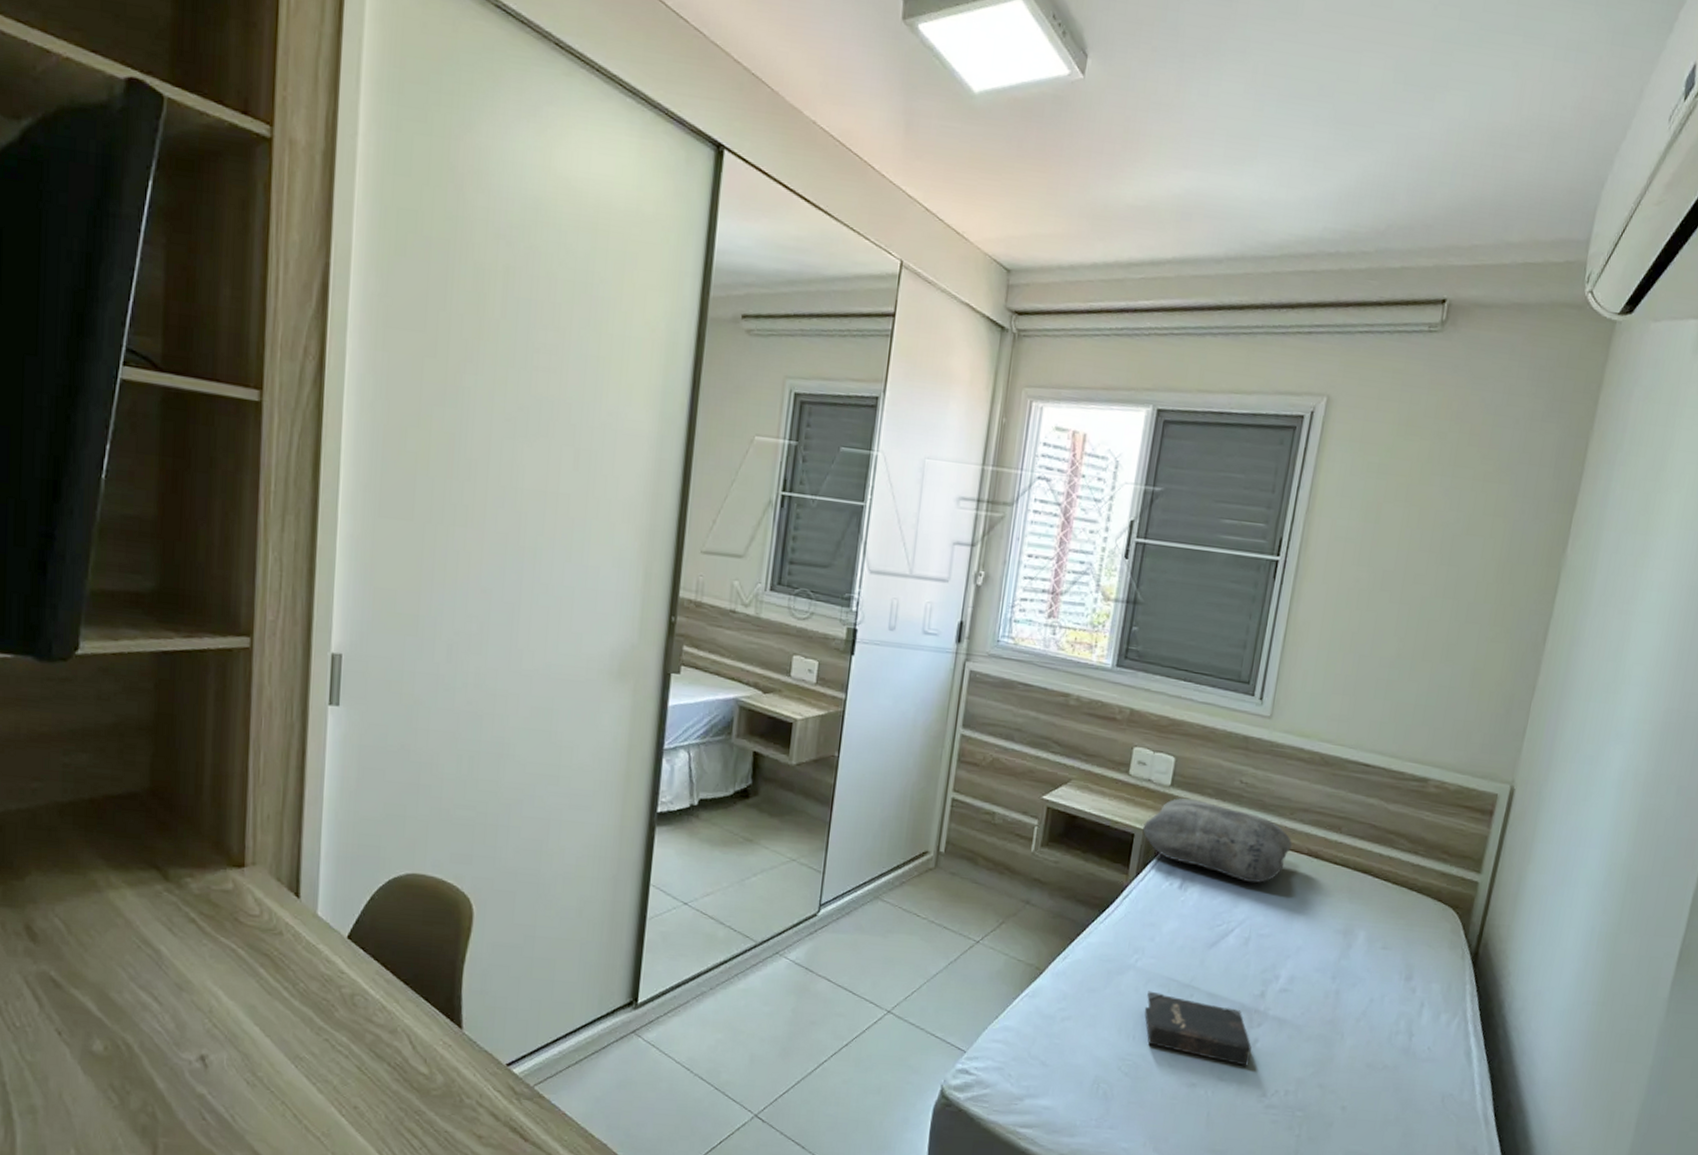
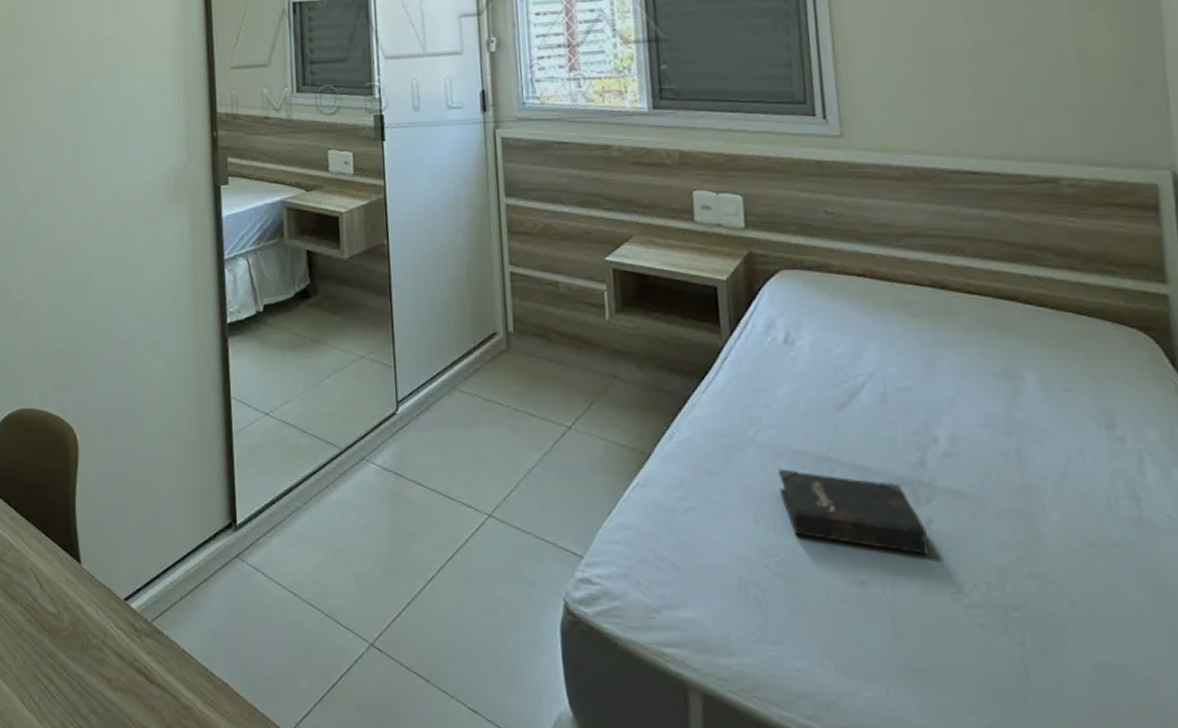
cushion: present [1143,798,1292,883] -> none [725,239,908,328]

